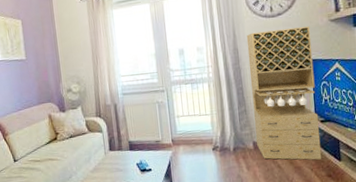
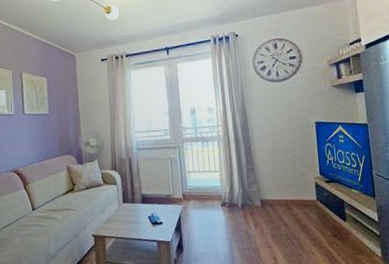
cabinet: present [246,26,322,160] -> none [254,91,328,219]

